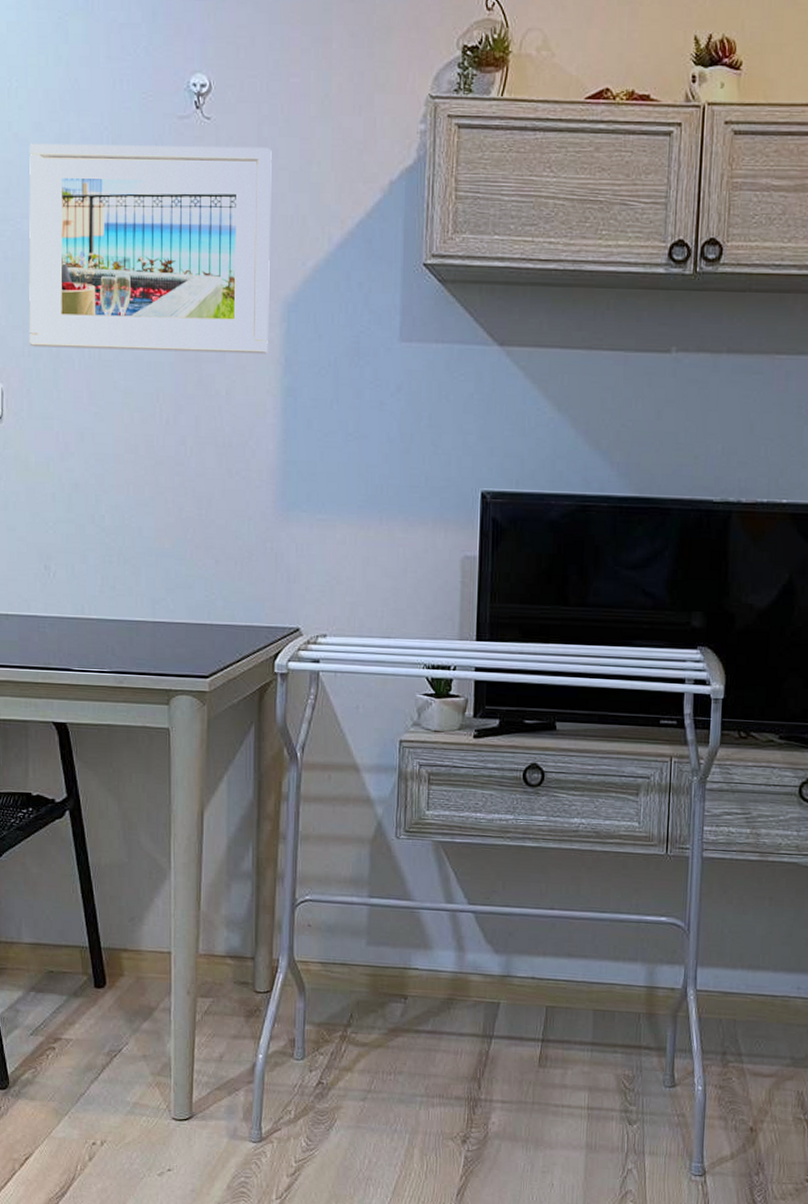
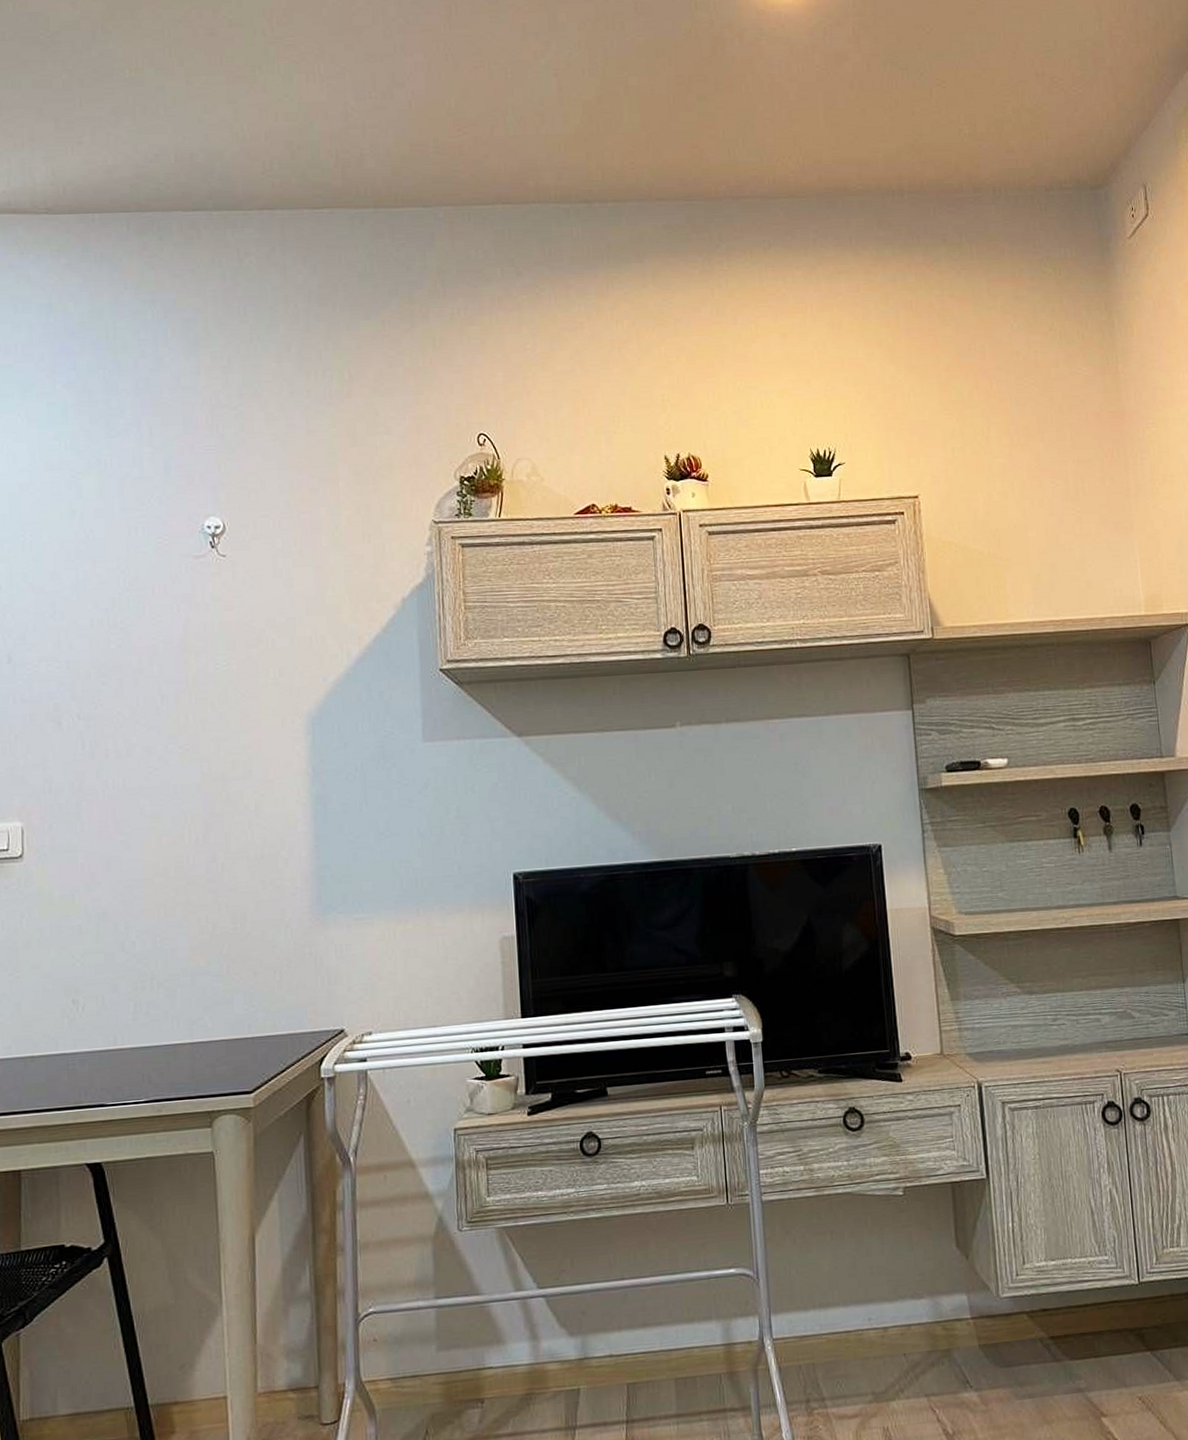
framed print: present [29,143,272,354] -> none [45,578,295,783]

